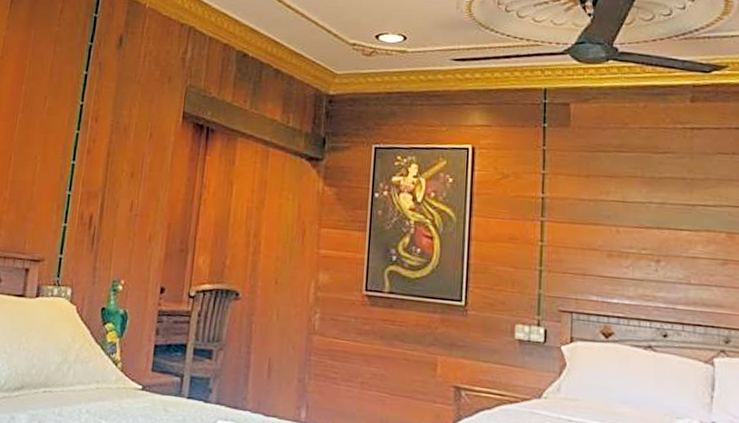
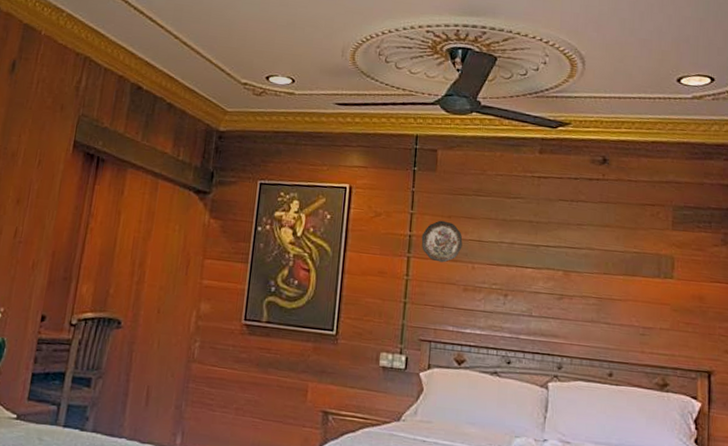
decorative plate: none [556,180,604,227] -> present [421,220,463,263]

